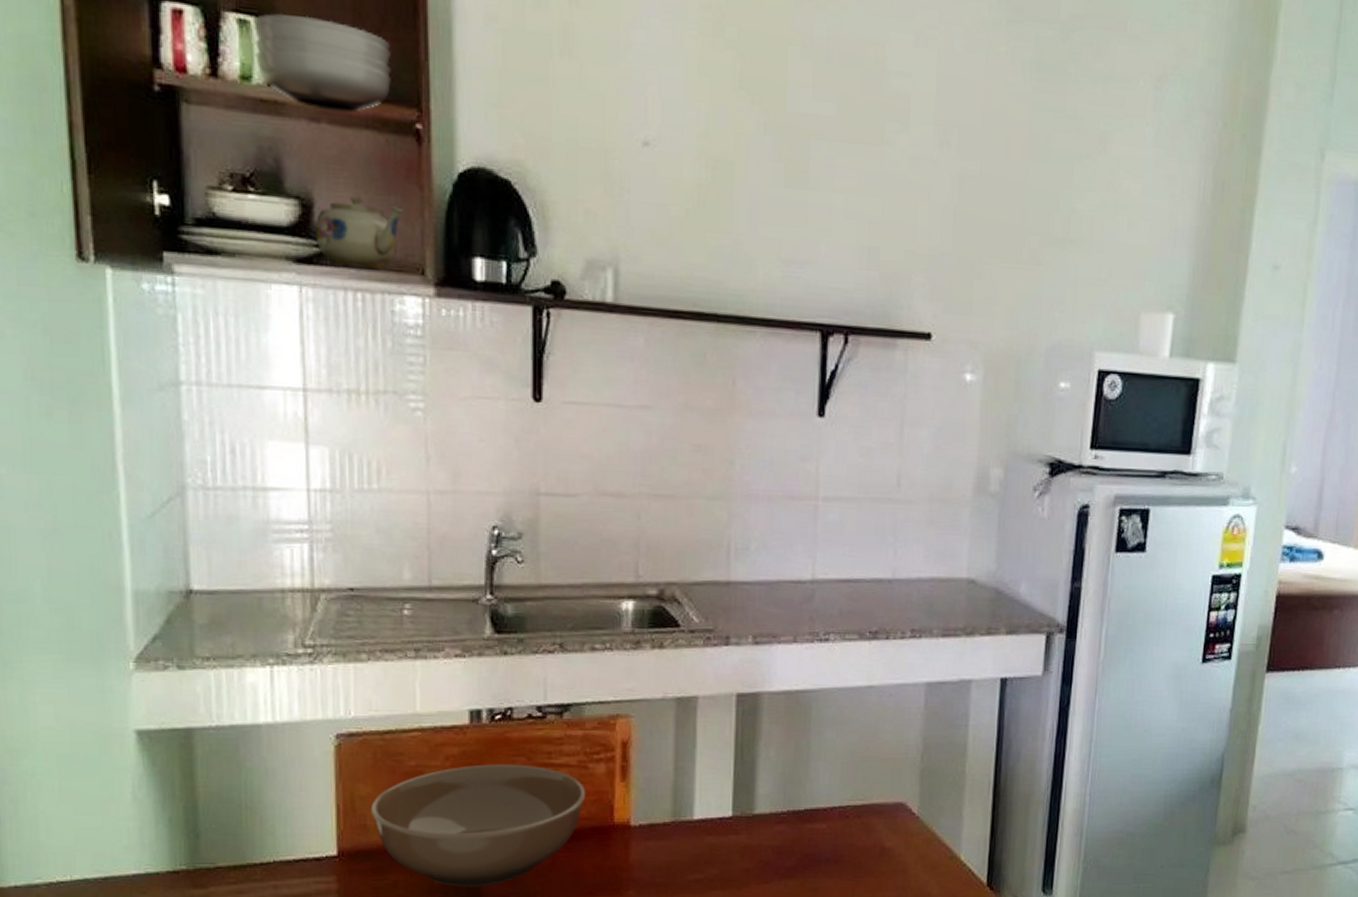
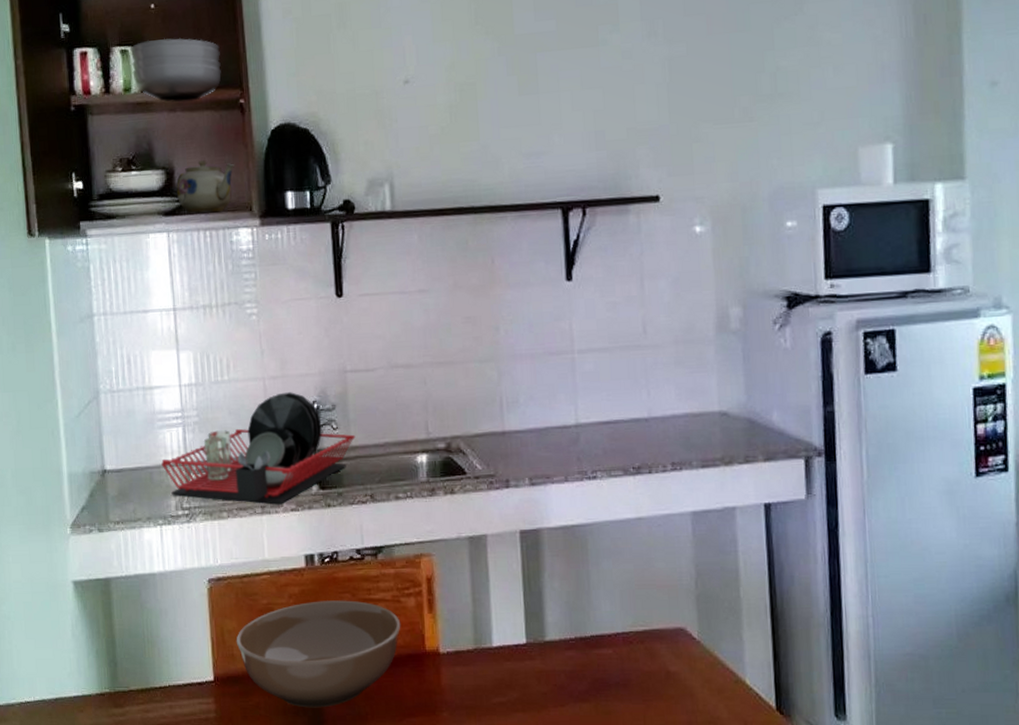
dish rack: none [276,512,546,648] -> present [161,392,356,505]

